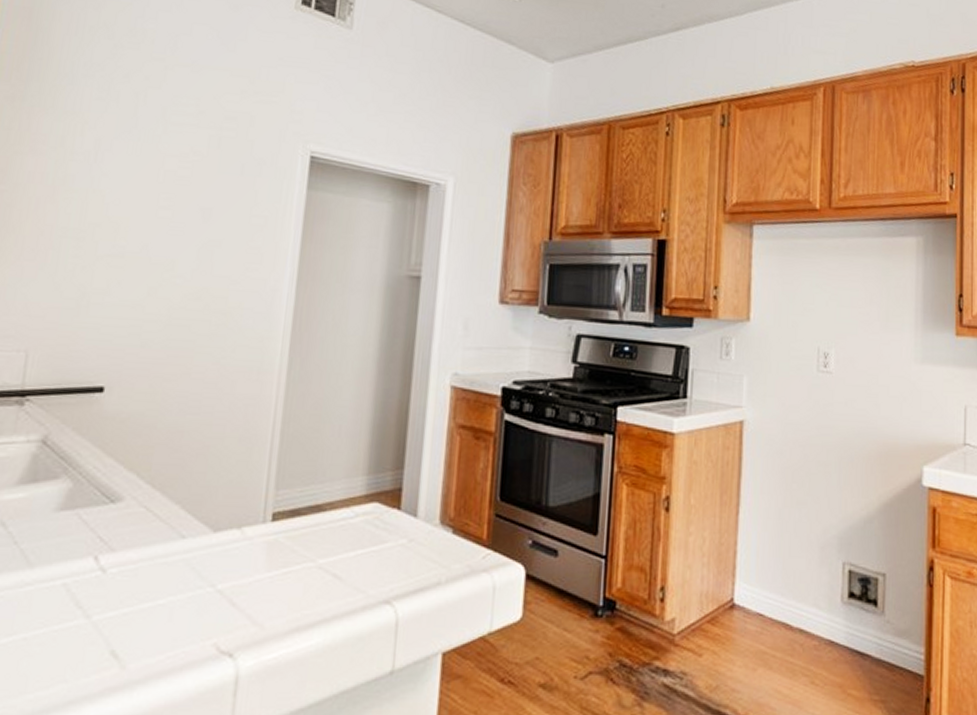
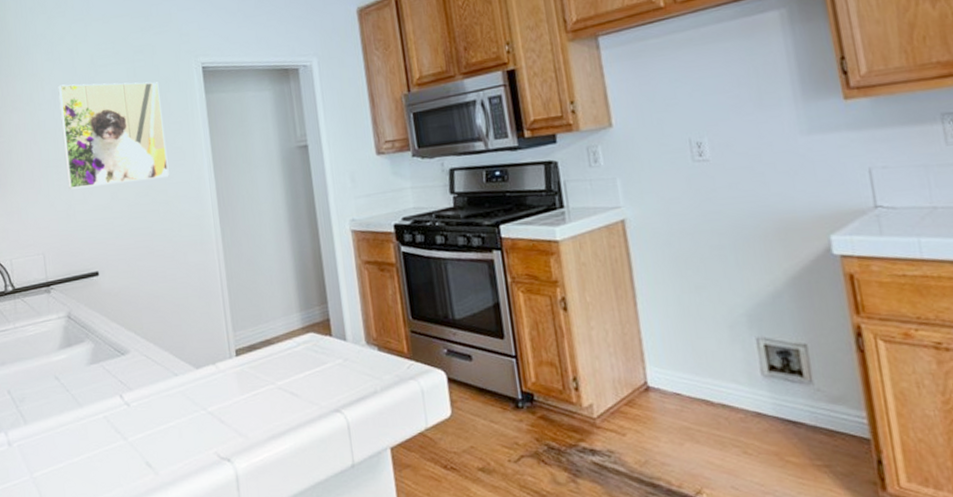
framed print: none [87,134,249,281] -> present [58,81,169,190]

